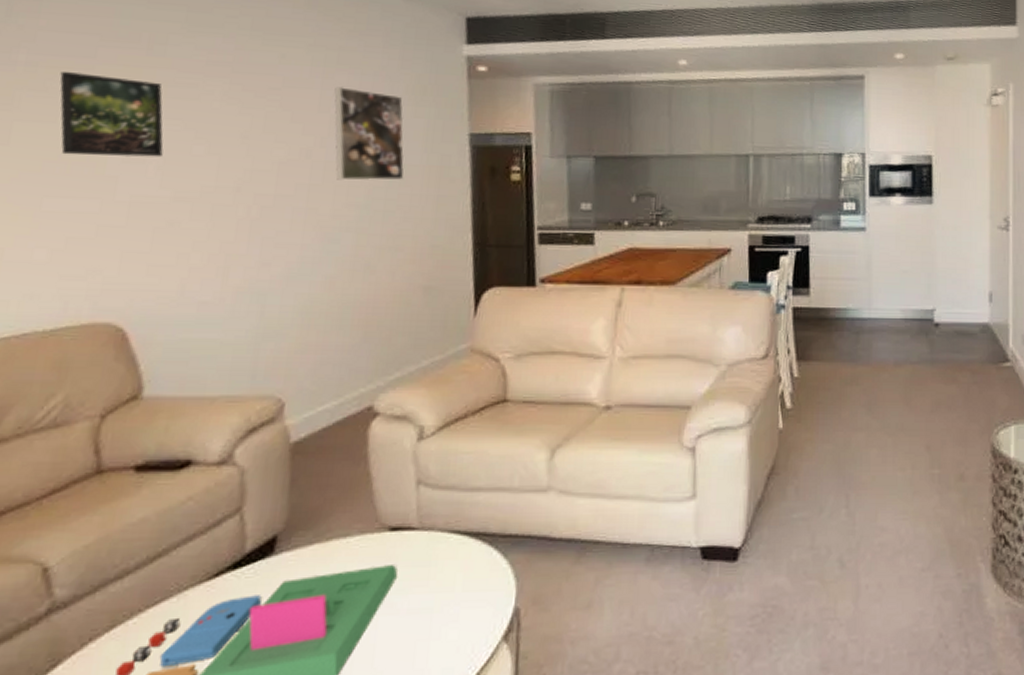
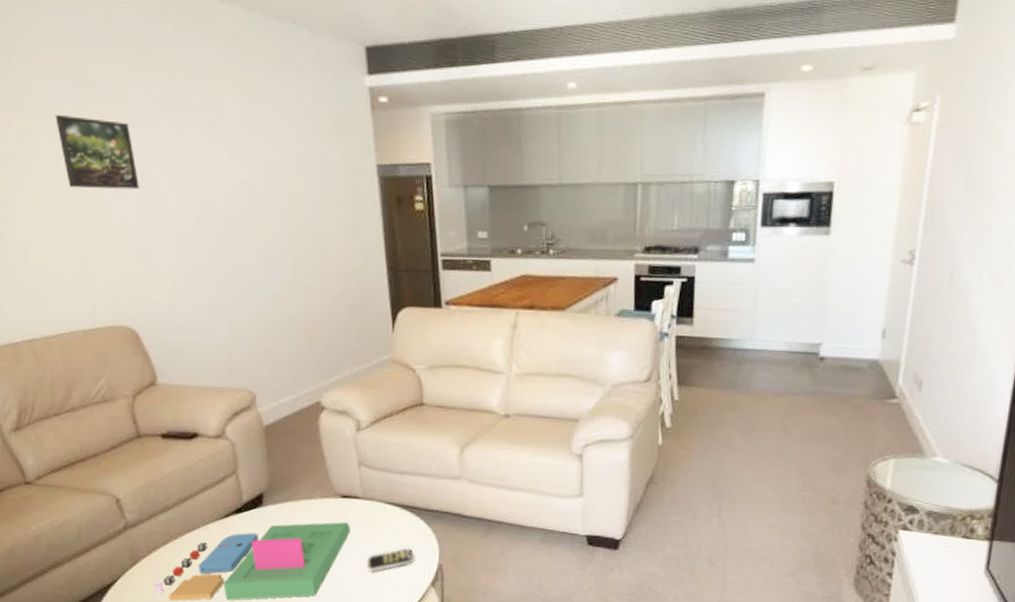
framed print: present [334,87,404,181] -> none [261,122,326,210]
remote control: none [416,590,482,631] -> present [366,548,414,572]

